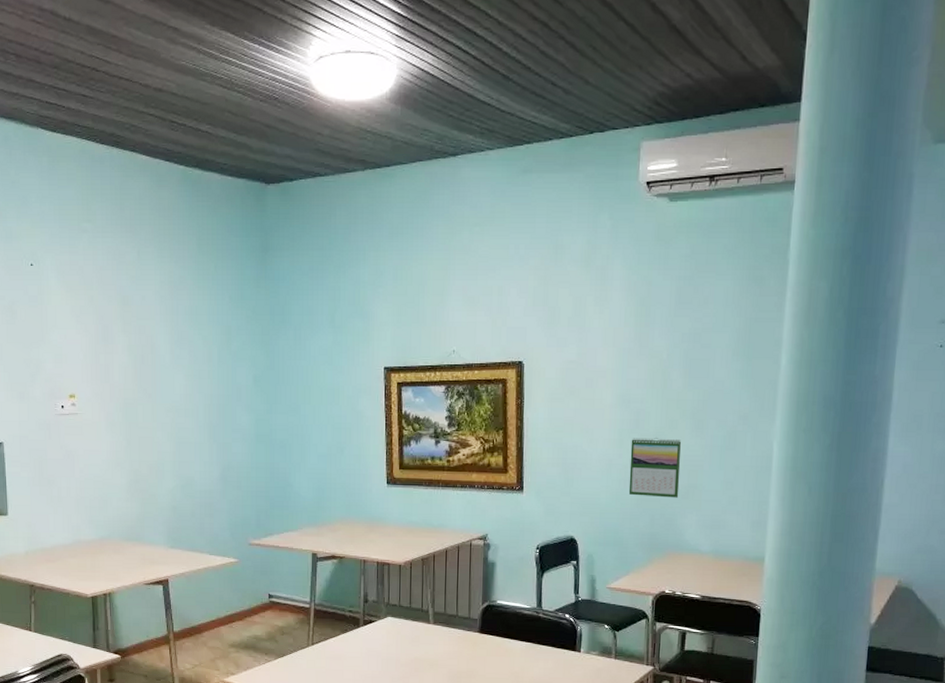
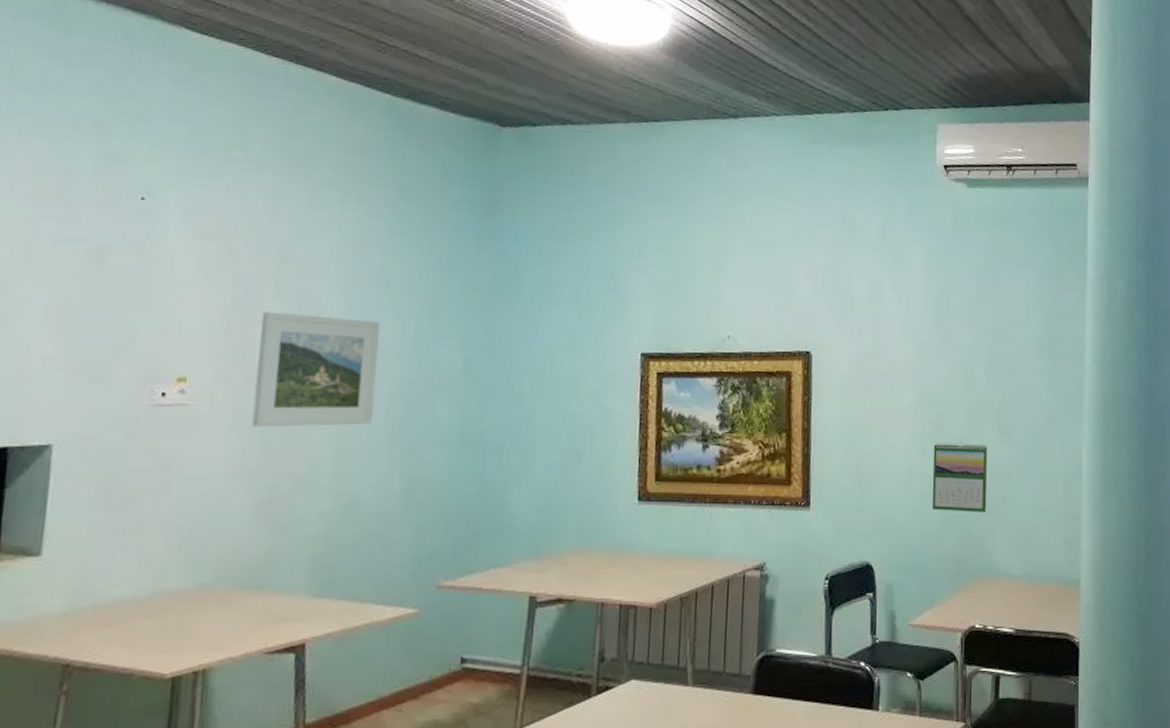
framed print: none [116,345,195,429] -> present [251,311,380,427]

